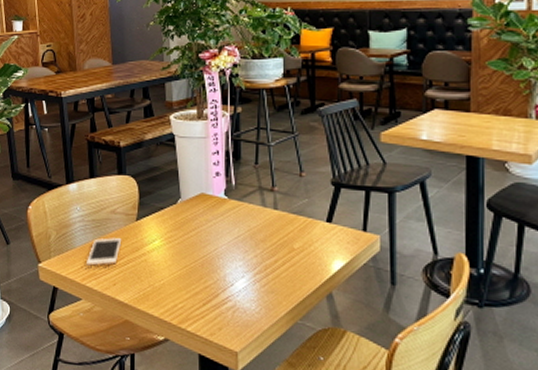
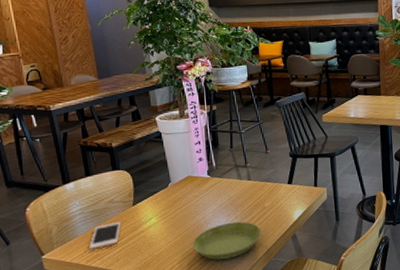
saucer: none [200,261,287,310] -> present [192,221,262,260]

